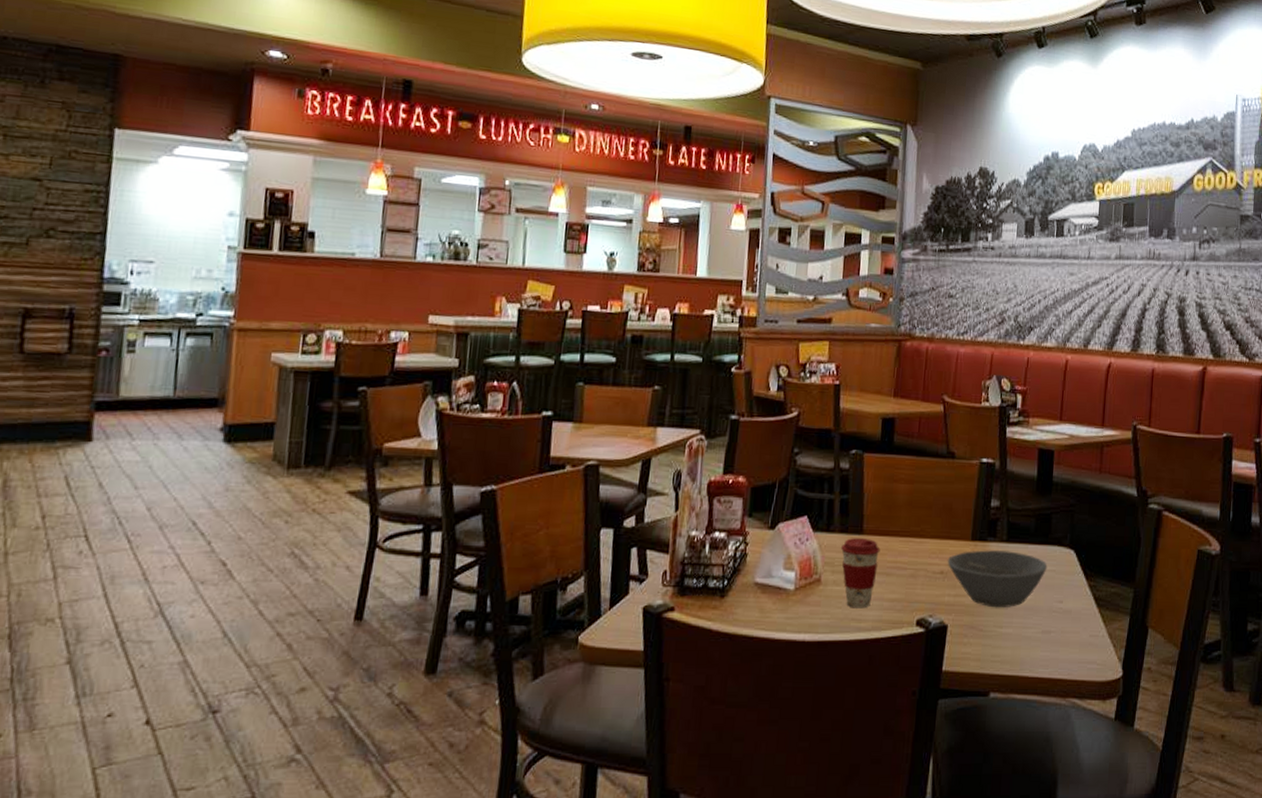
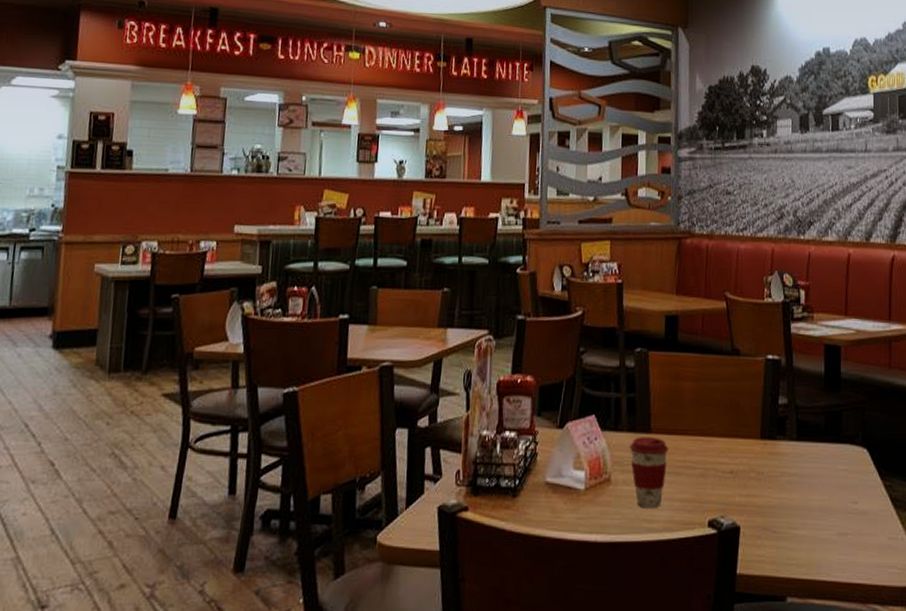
bowl: present [947,550,1048,608] -> none [736,449,840,509]

